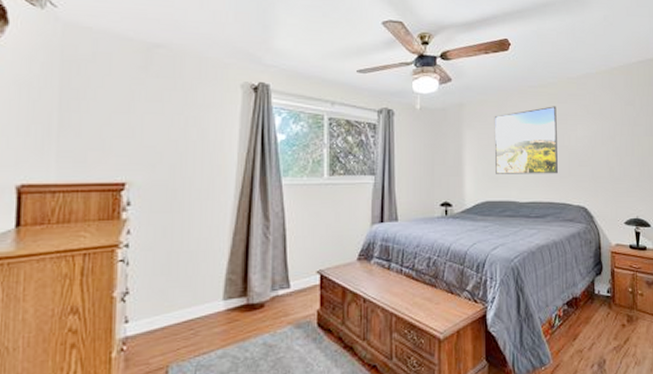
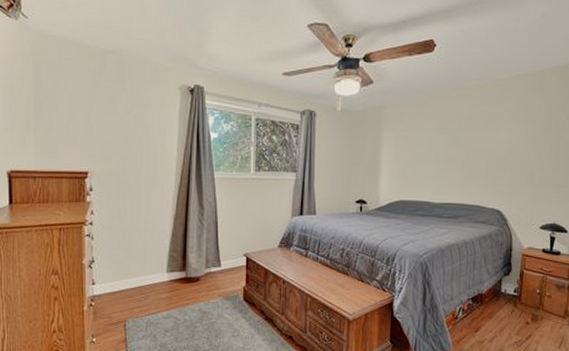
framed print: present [494,106,558,174] -> none [411,109,479,177]

